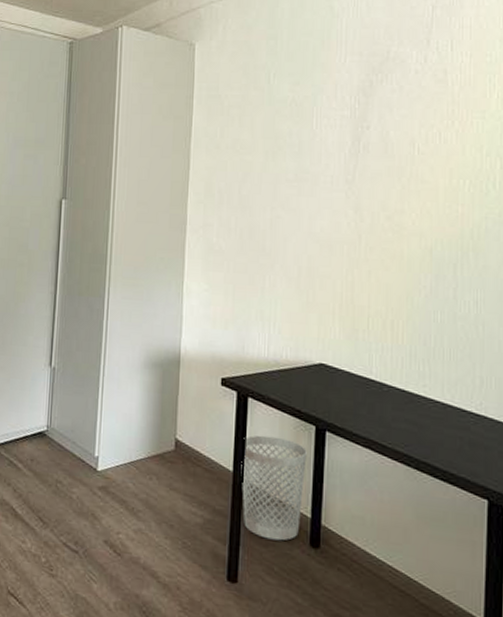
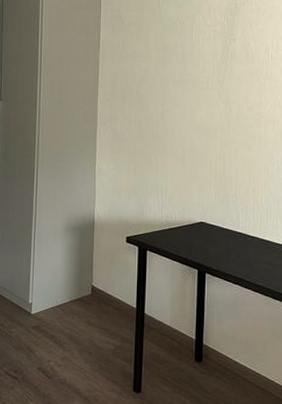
wastebasket: present [241,435,307,541] -> none [142,279,192,358]

